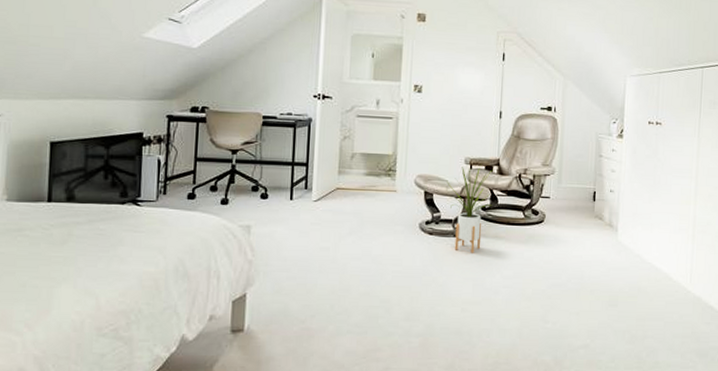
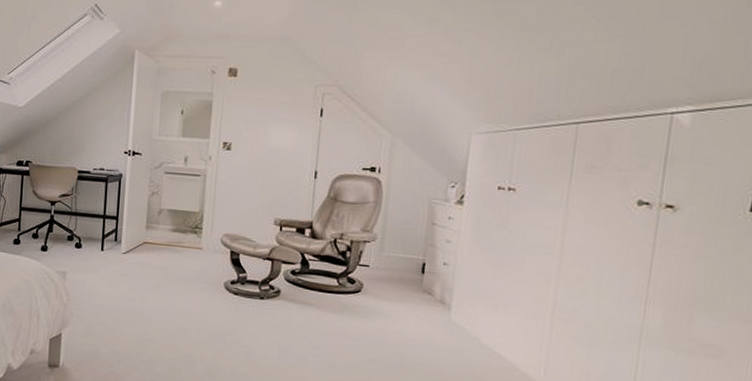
house plant: present [446,166,492,253] -> none [253,228,303,318]

